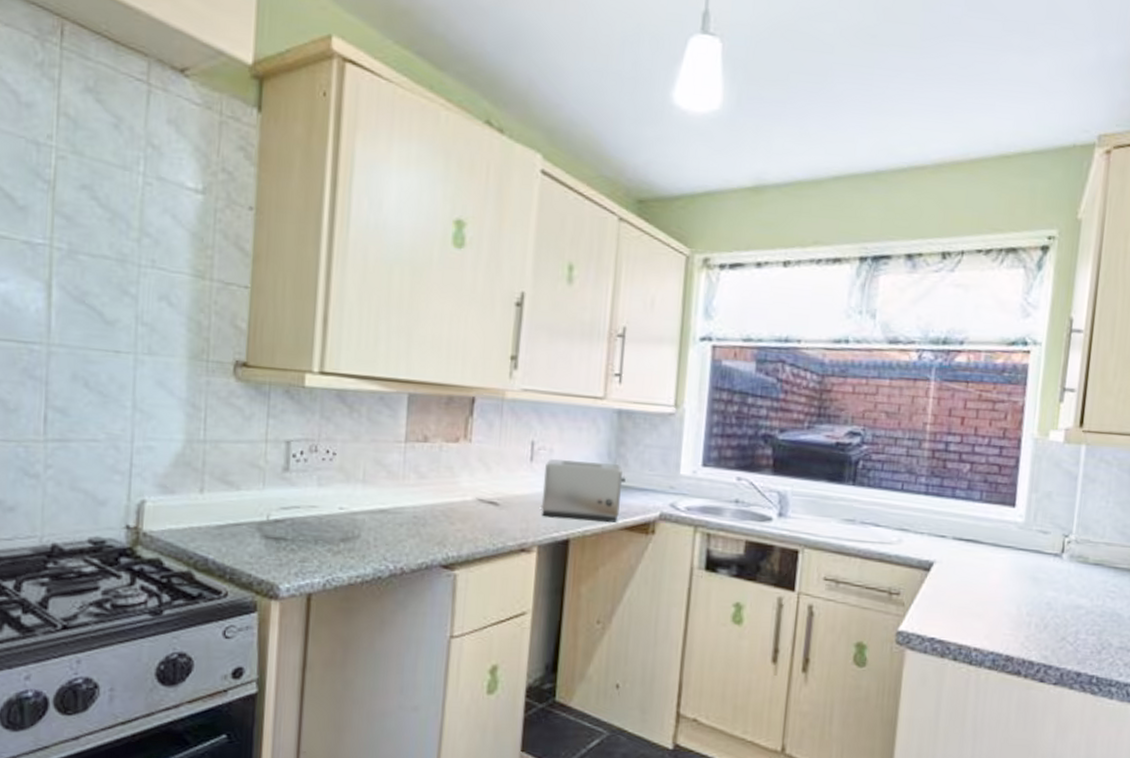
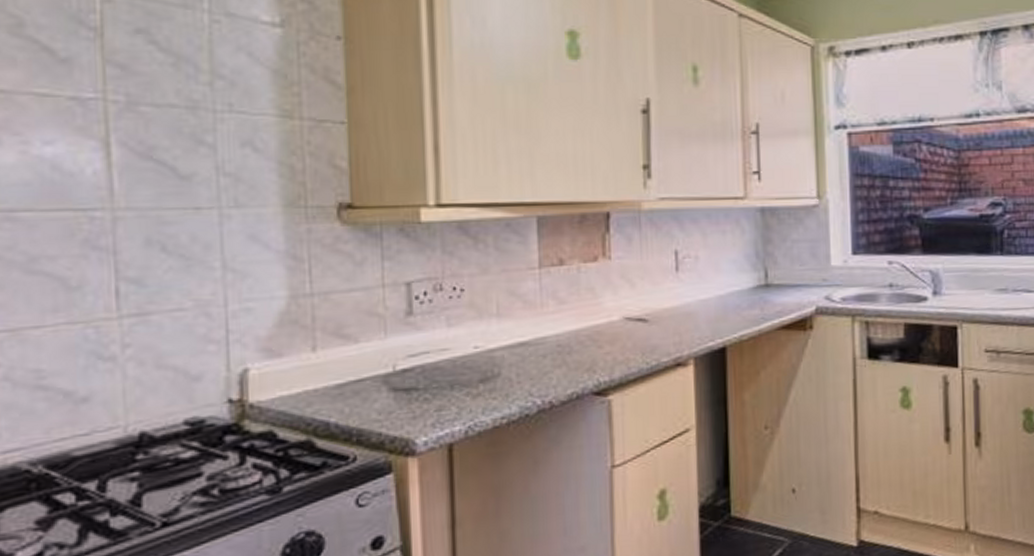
toaster: present [541,458,626,522] -> none [691,263,777,327]

